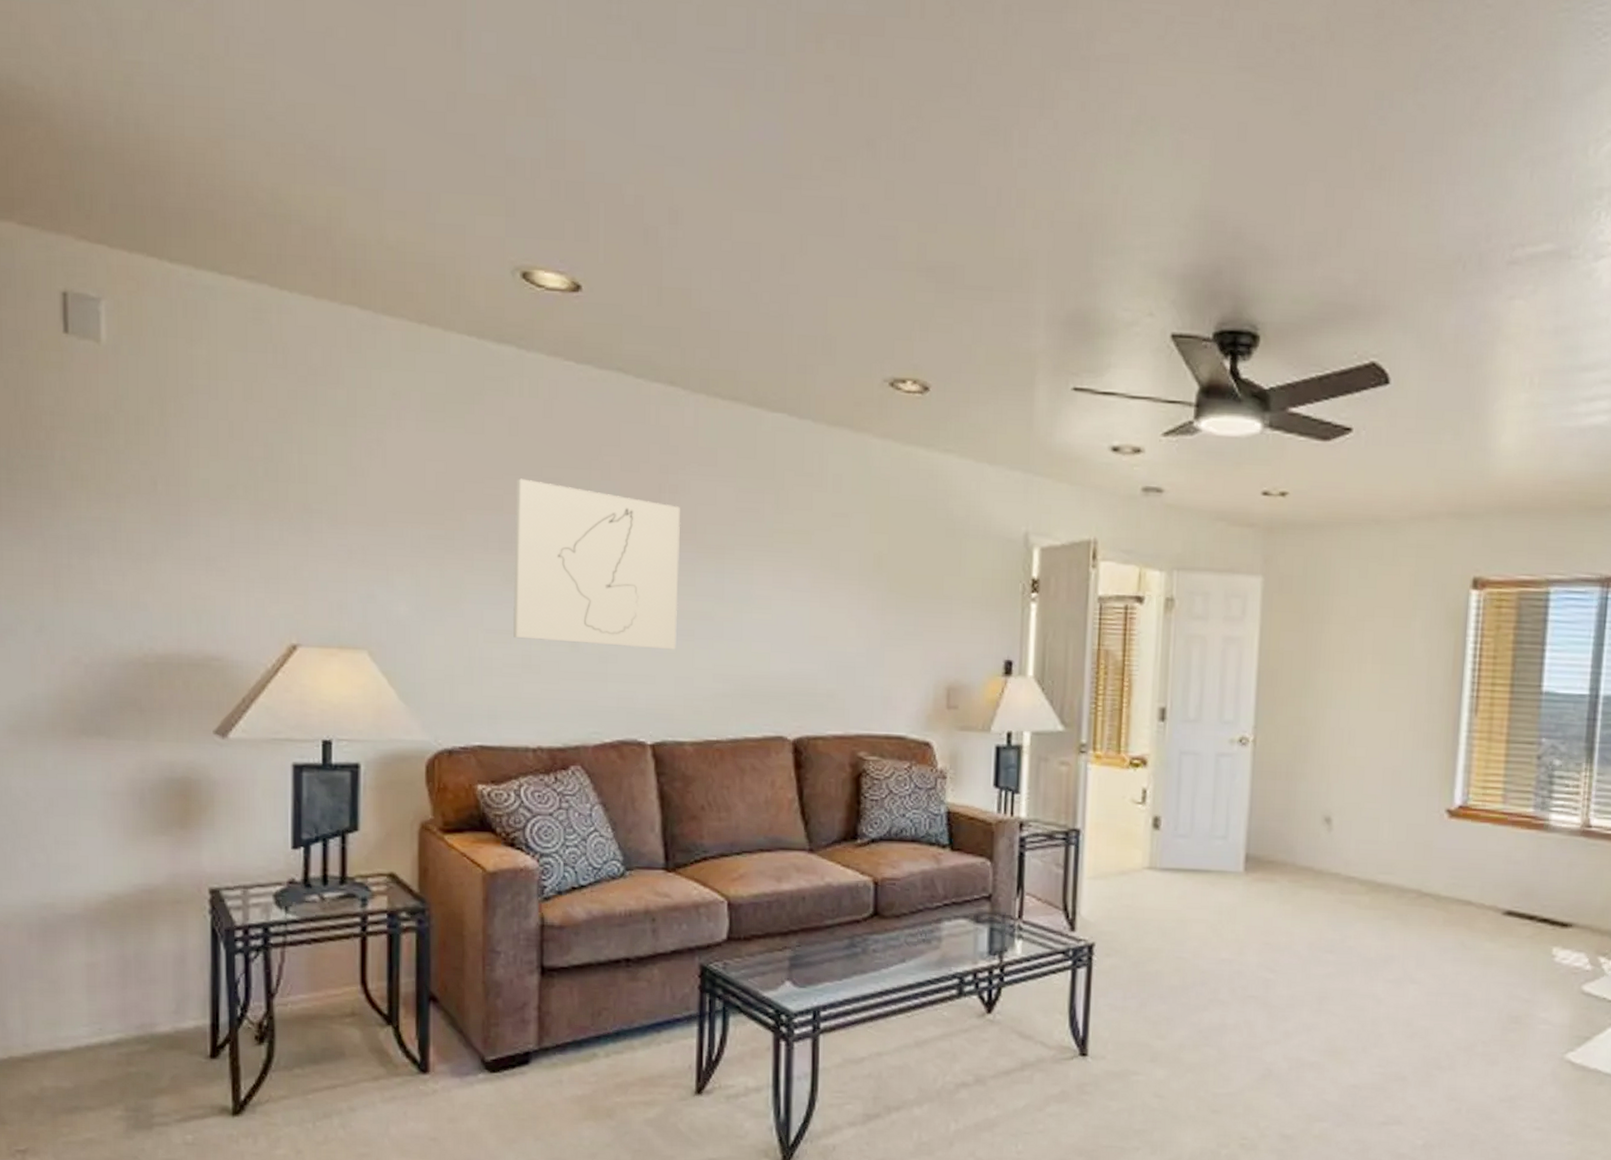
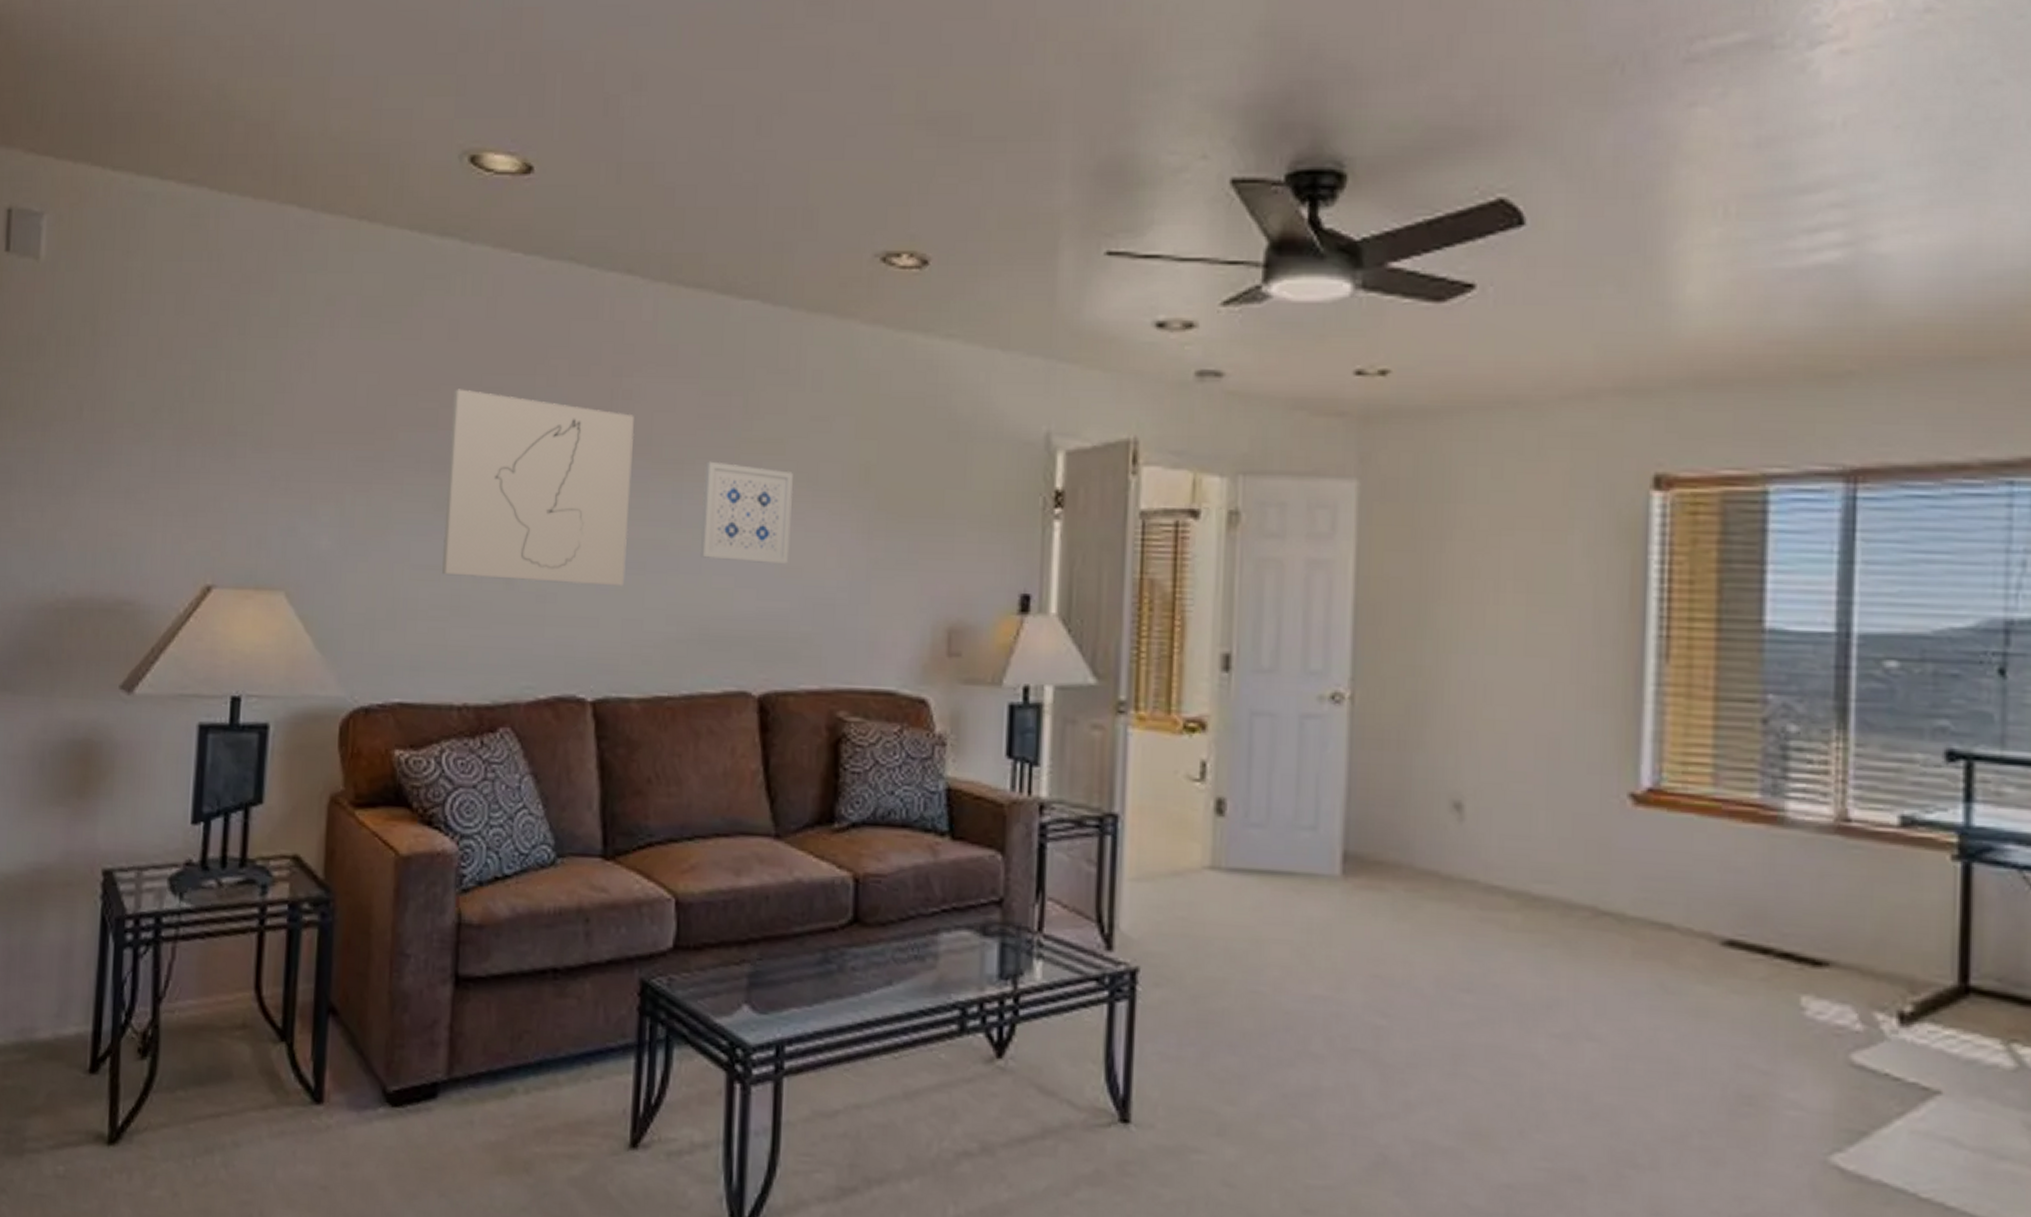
wall art: none [741,547,818,633] -> present [701,461,793,564]

